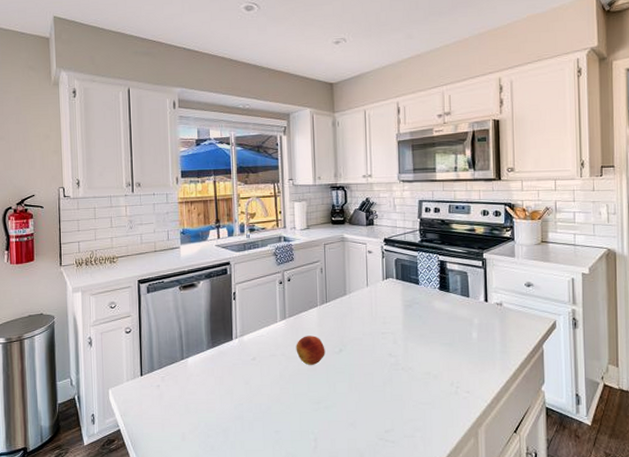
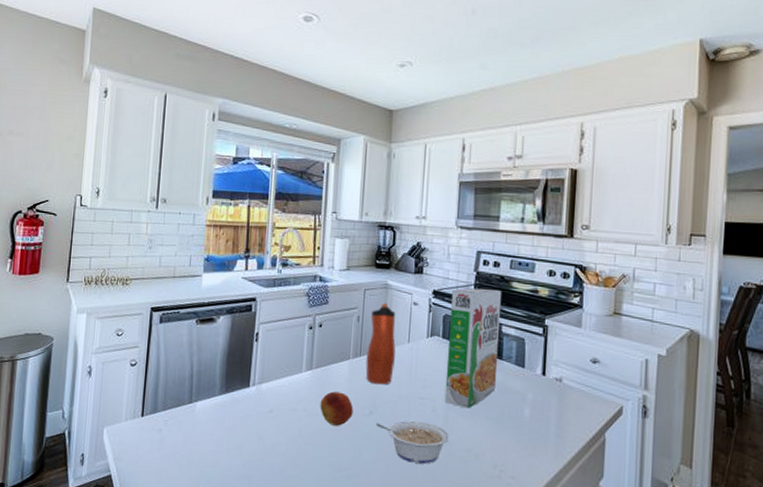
water bottle: none [332,254,357,326] -> present [365,302,396,385]
legume: none [346,354,410,389] -> present [375,421,449,464]
cereal box: none [401,232,447,338] -> present [445,288,502,409]

